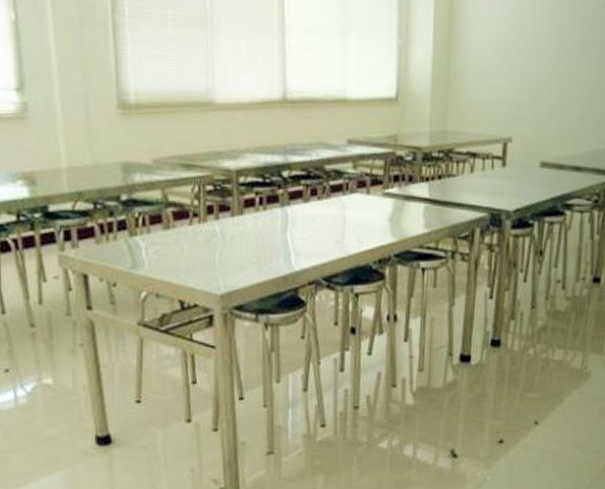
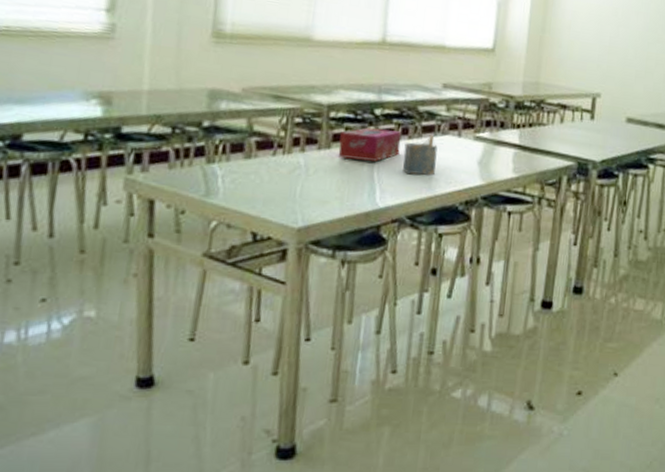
tissue box: none [251,191,311,225] -> present [338,127,402,162]
napkin holder: none [314,194,347,236] -> present [402,135,438,176]

